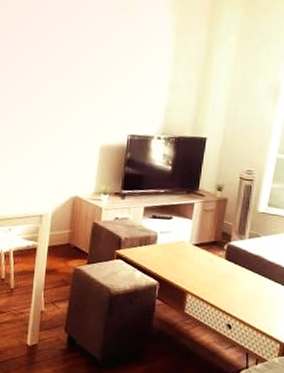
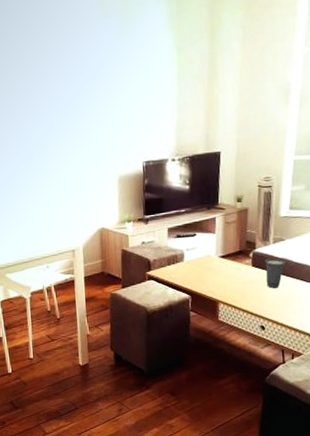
cup: none [237,253,260,286] -> present [265,258,286,289]

